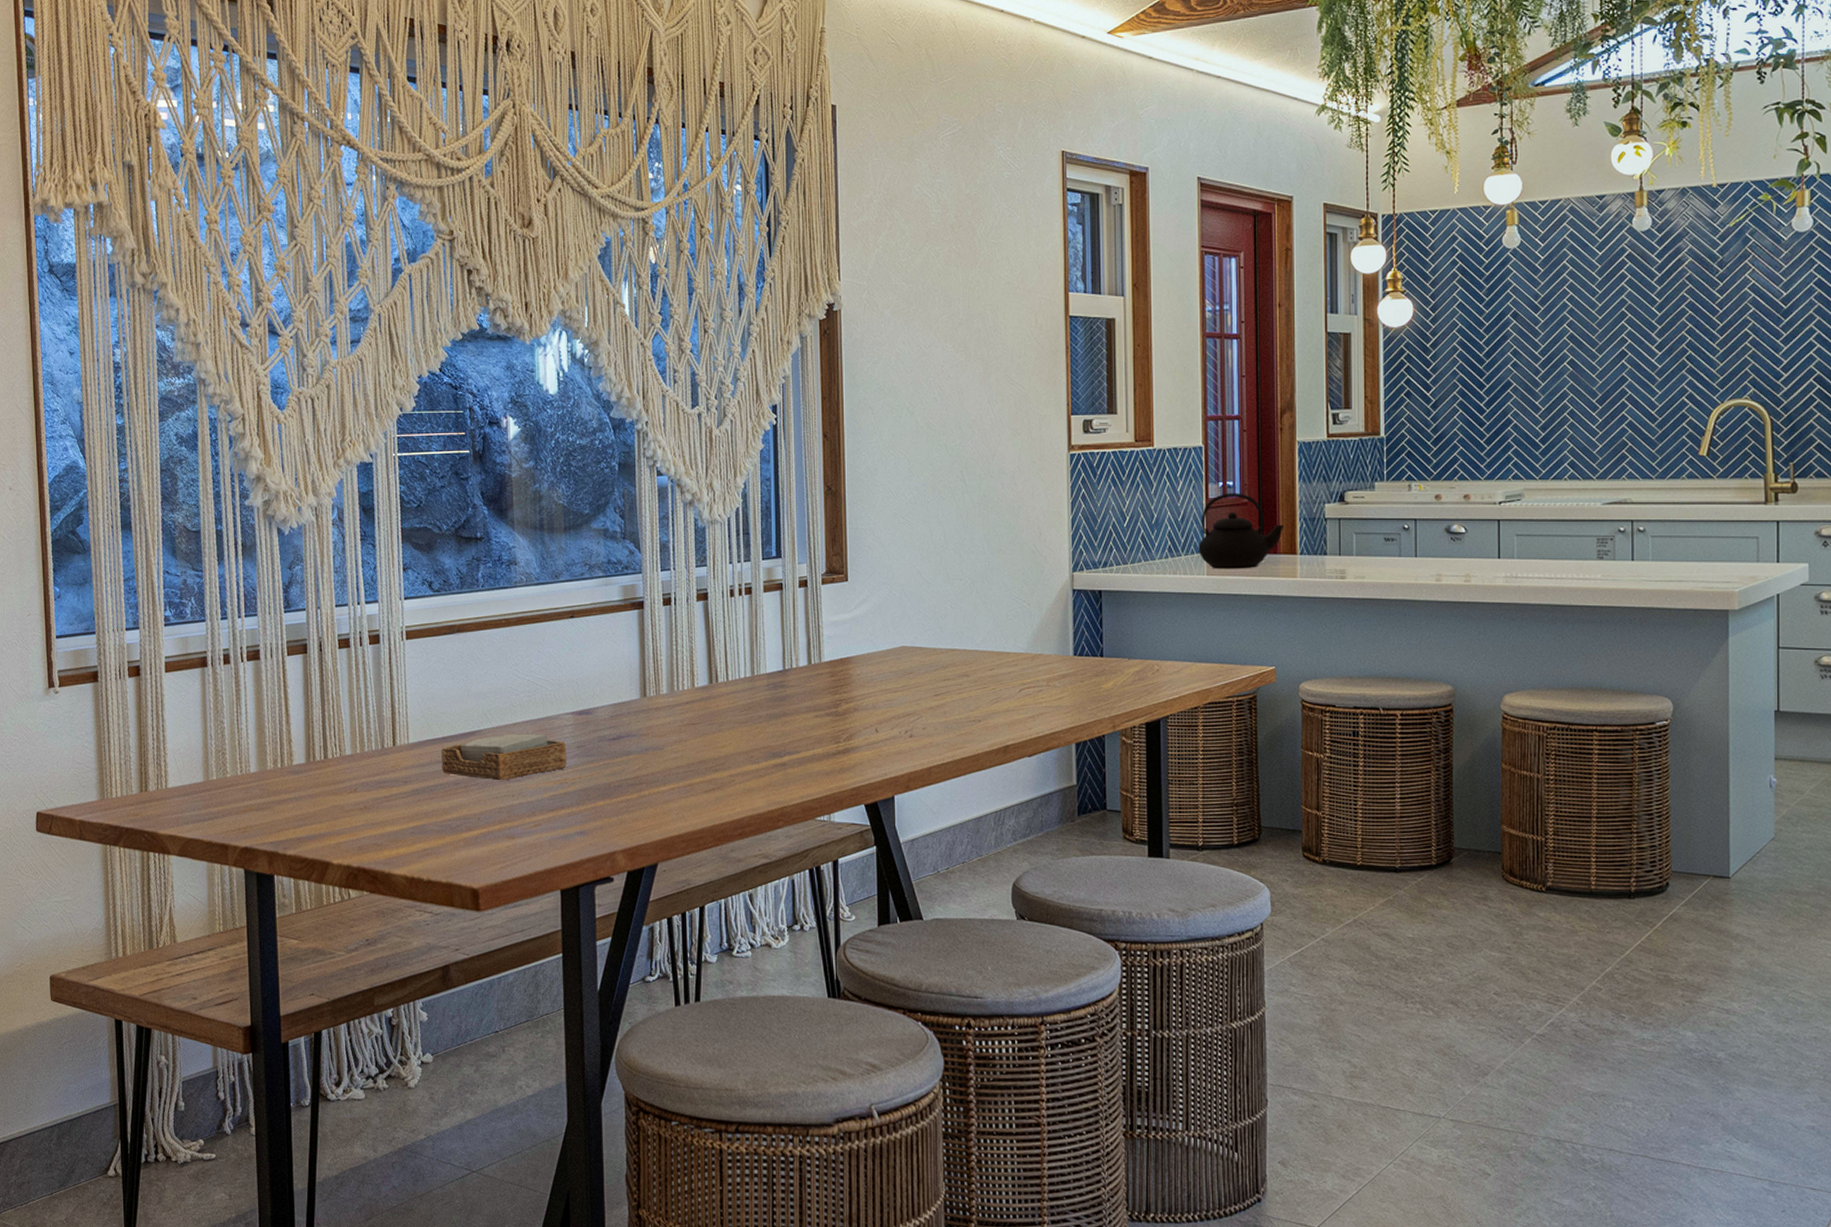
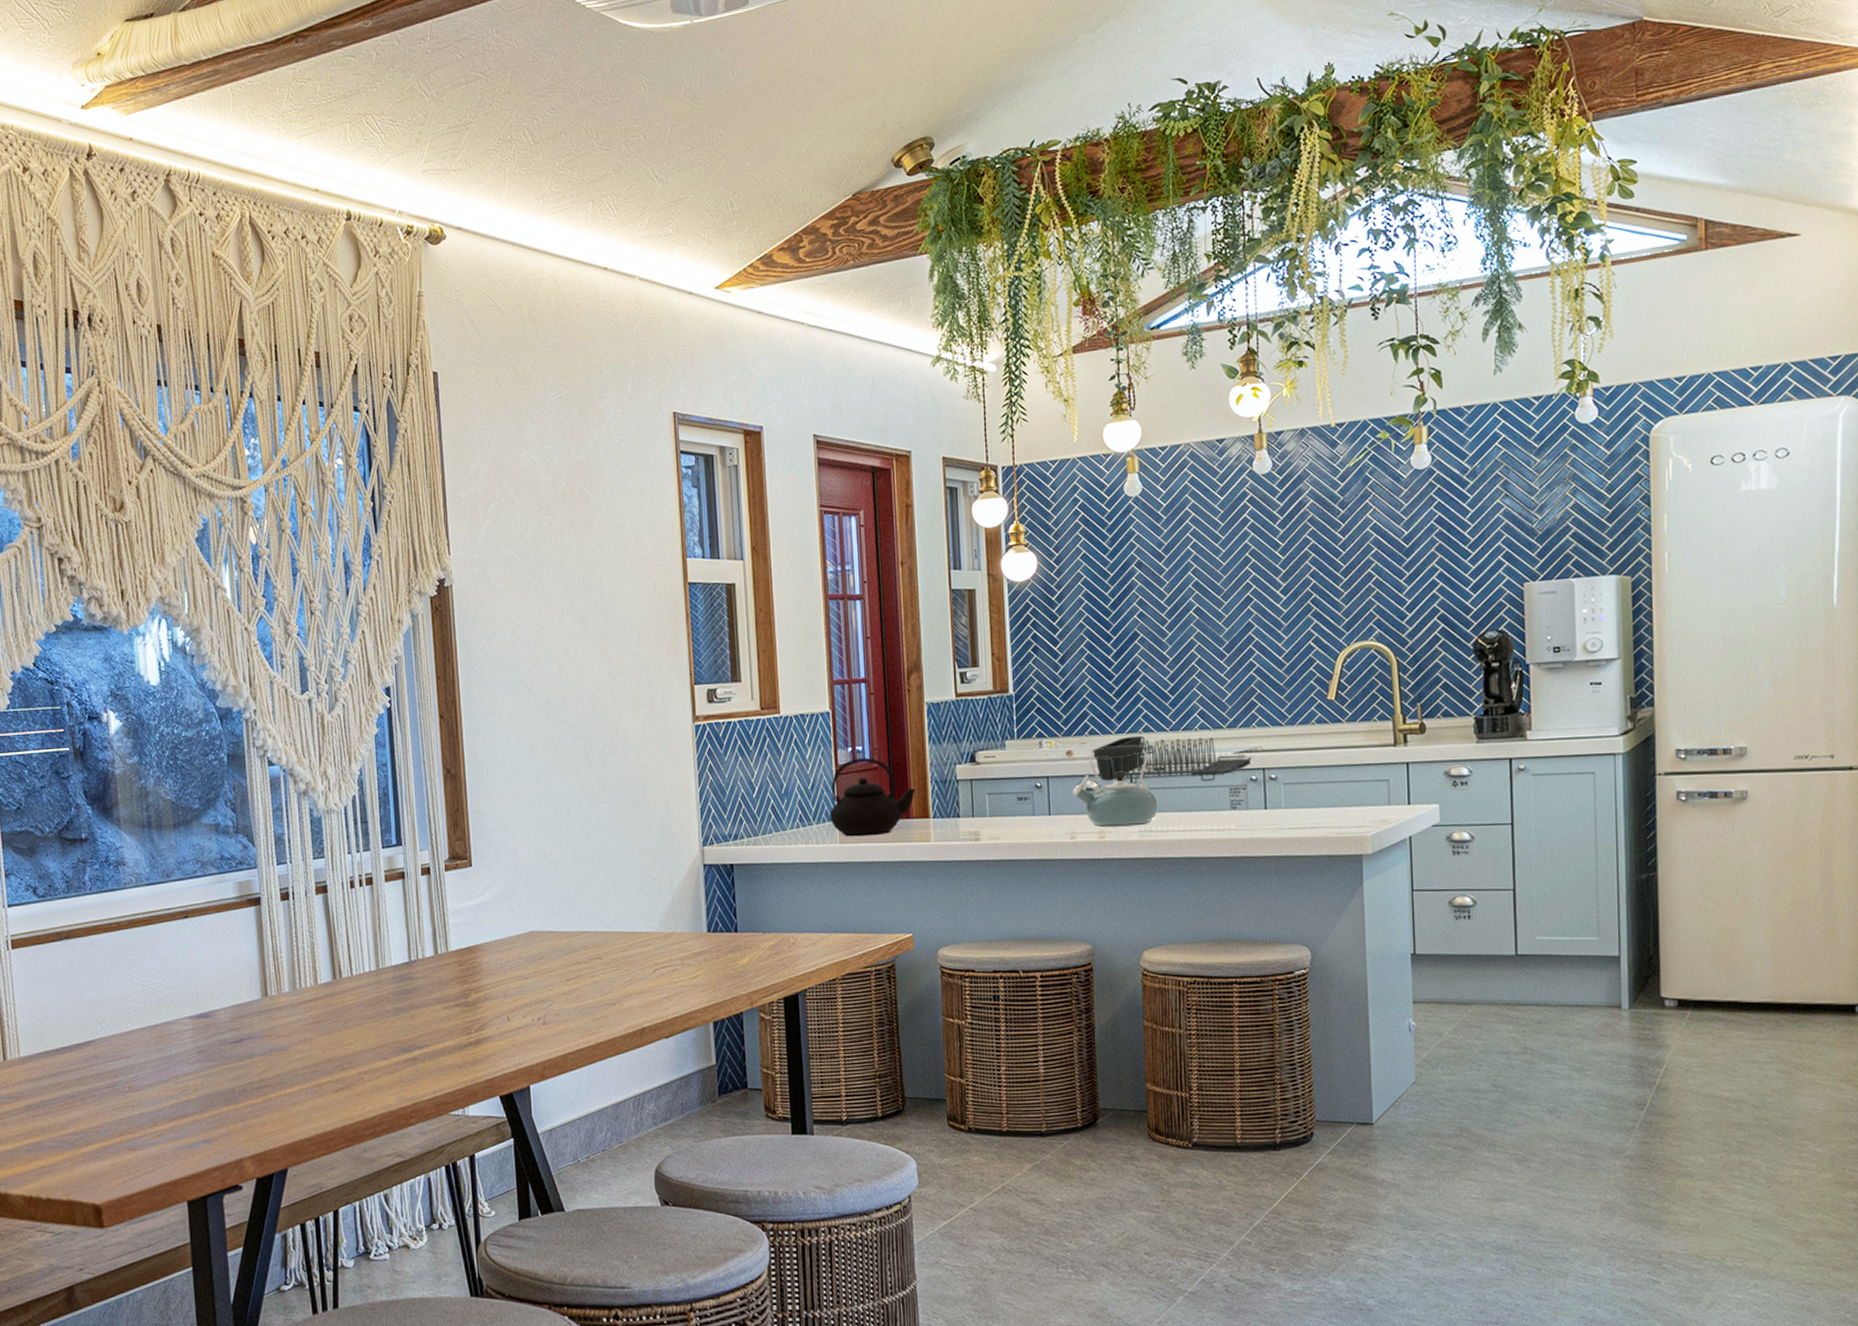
napkin holder: present [441,733,567,781] -> none [55,1040,188,1092]
kettle: none [1439,492,1525,571] -> present [1071,745,1158,828]
dish rack: none [1460,482,1620,531] -> present [1092,735,1252,784]

